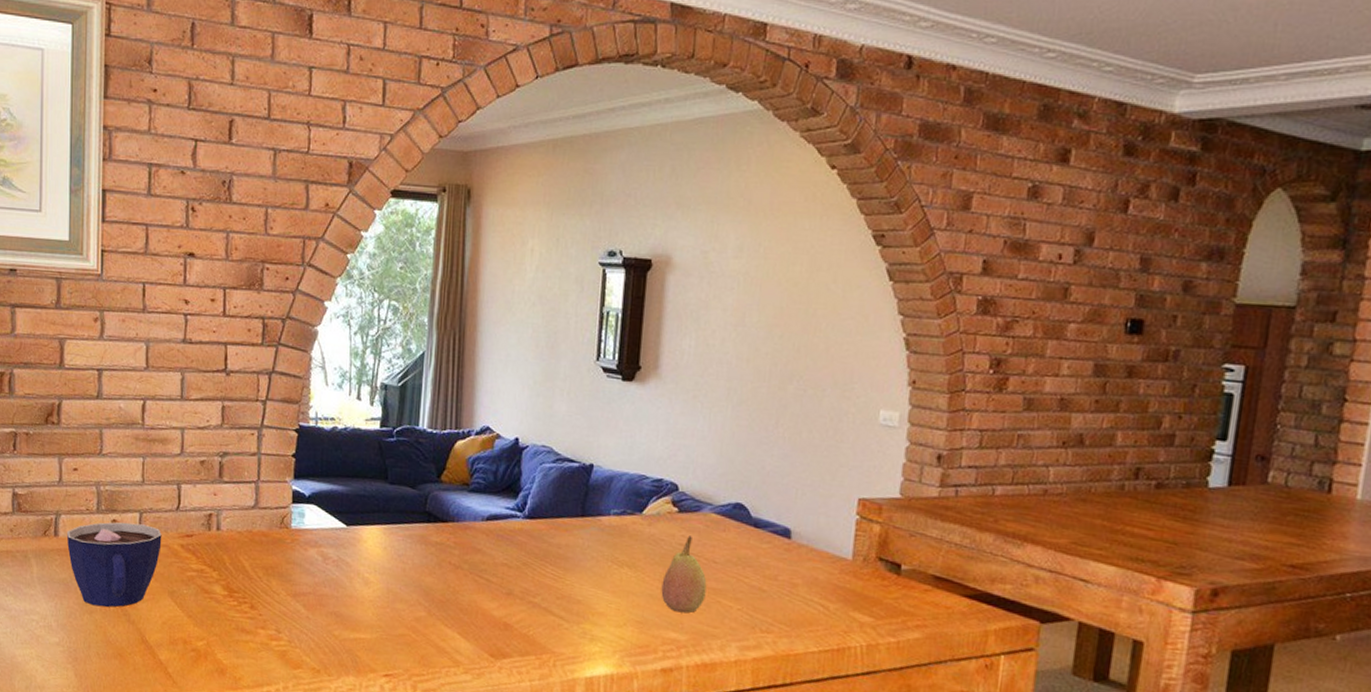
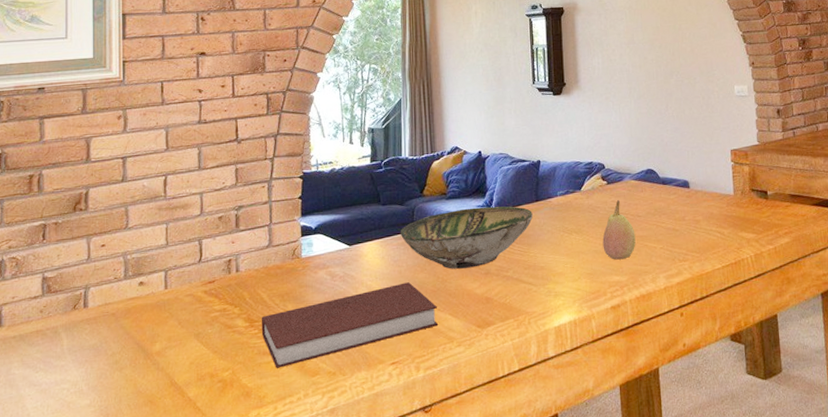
cup: present [66,522,162,607] -> none [95,280,186,363]
notebook: none [240,583,444,651] -> present [261,282,438,368]
bowl: none [408,507,575,584] -> present [400,206,533,269]

